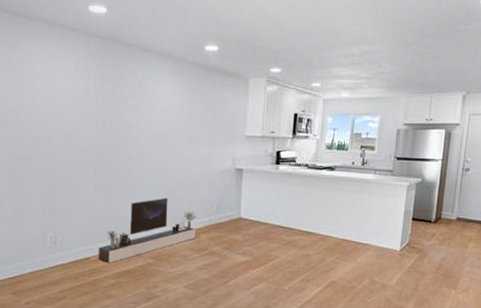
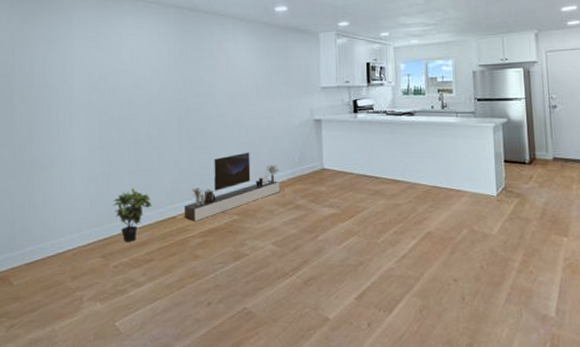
potted plant: none [25,228,65,280] -> present [113,188,152,242]

